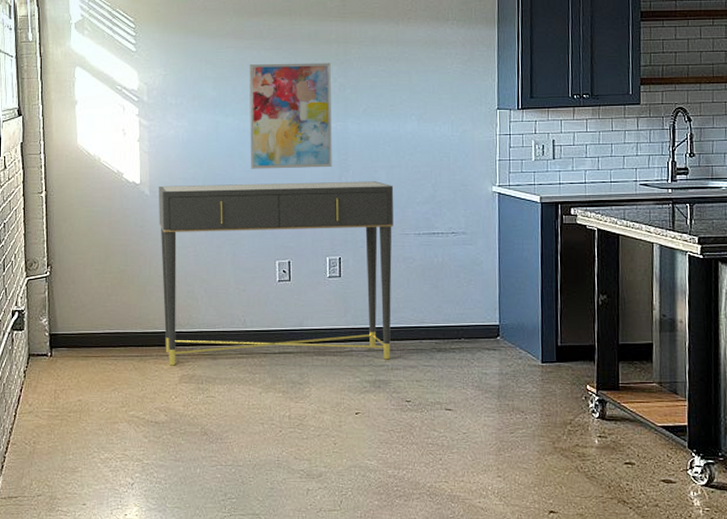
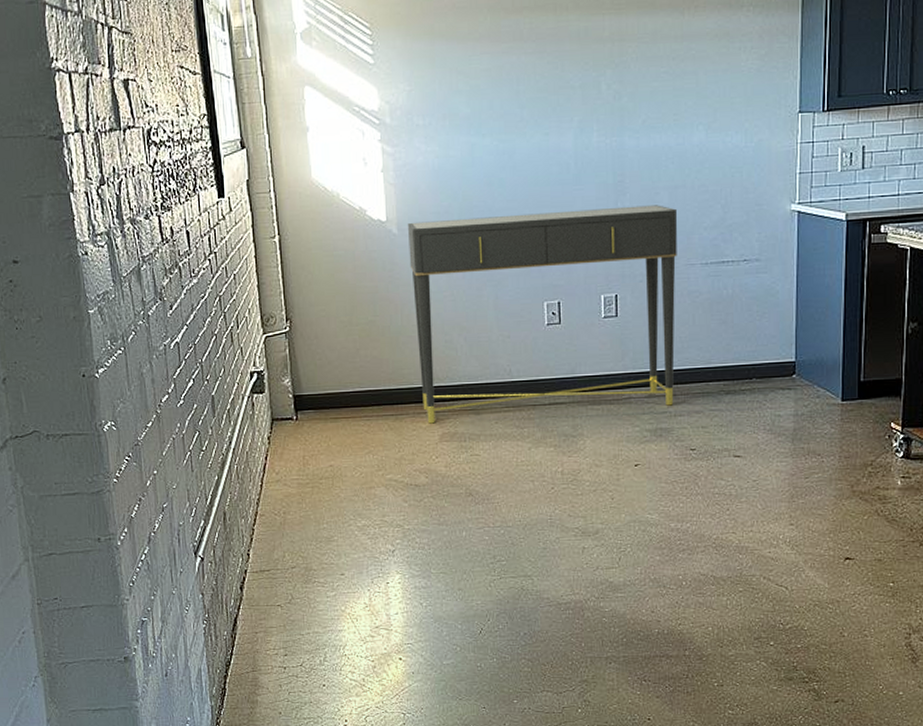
wall art: present [249,63,332,169] -> none [508,66,606,198]

